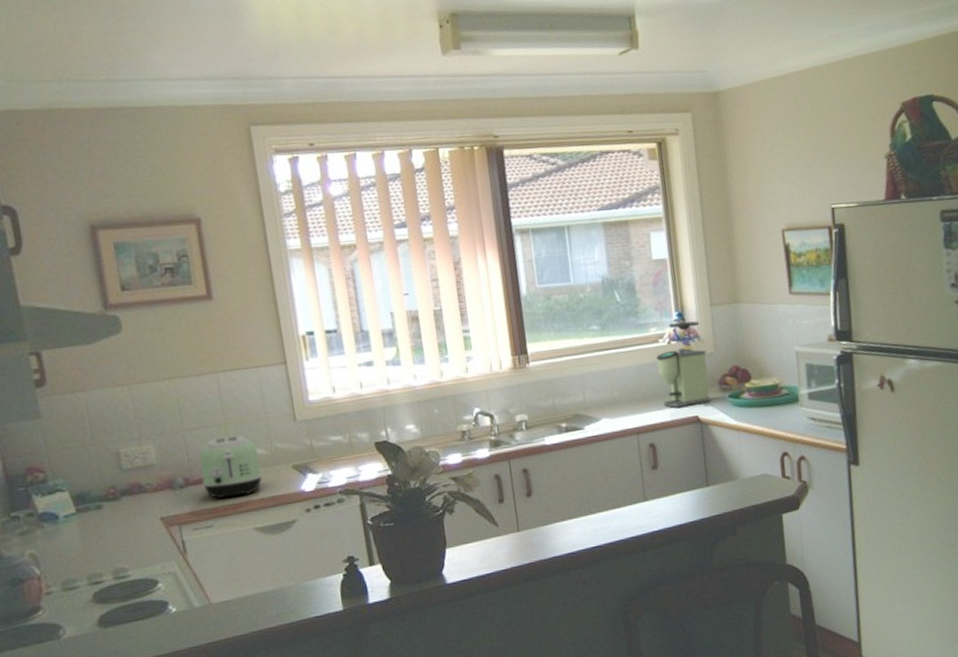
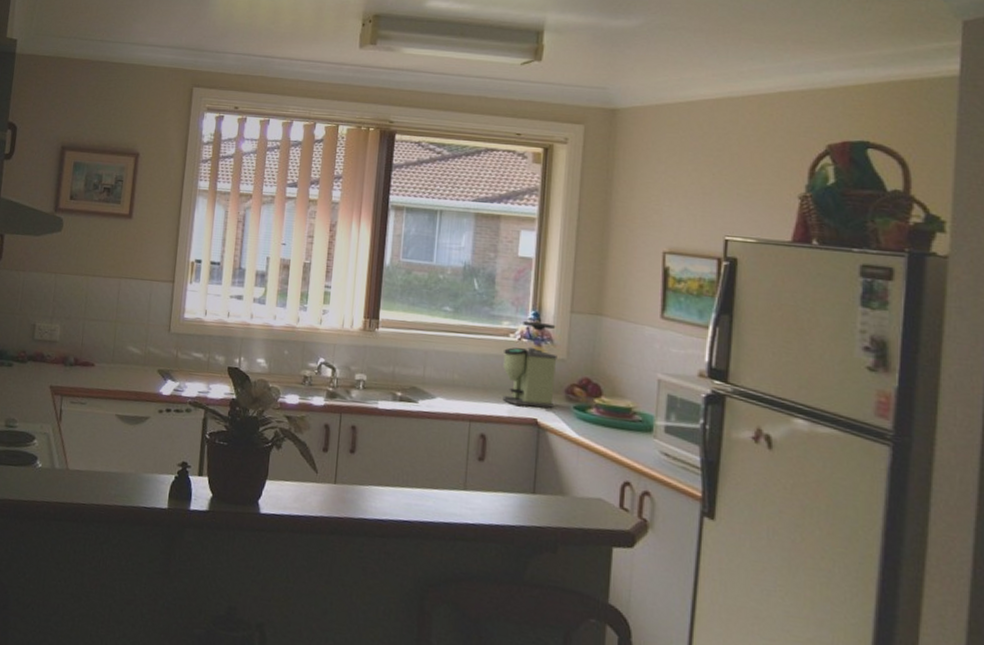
toaster: present [199,435,262,499] -> none [87,331,135,385]

